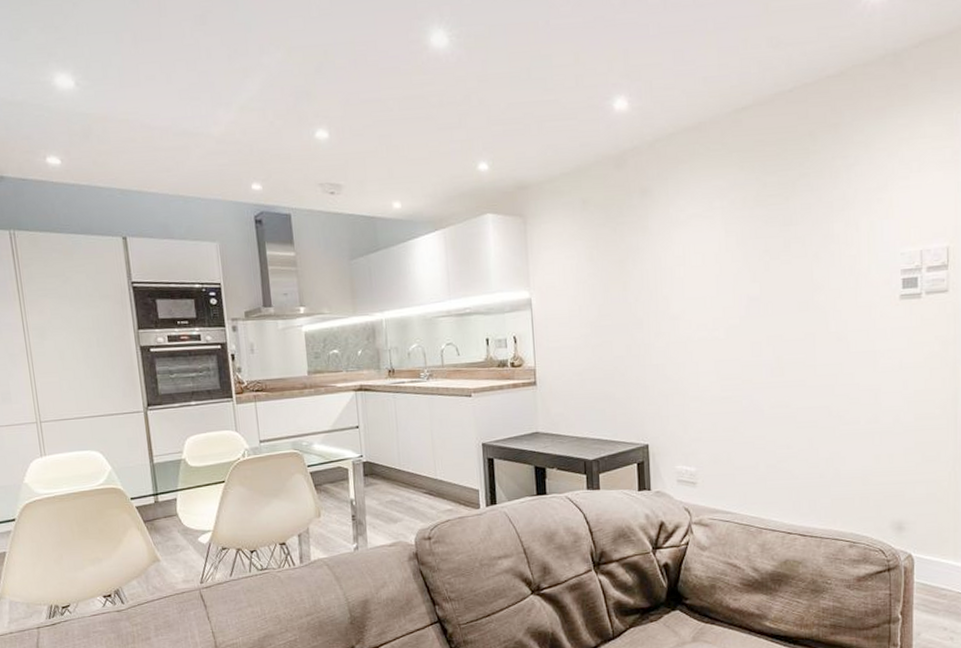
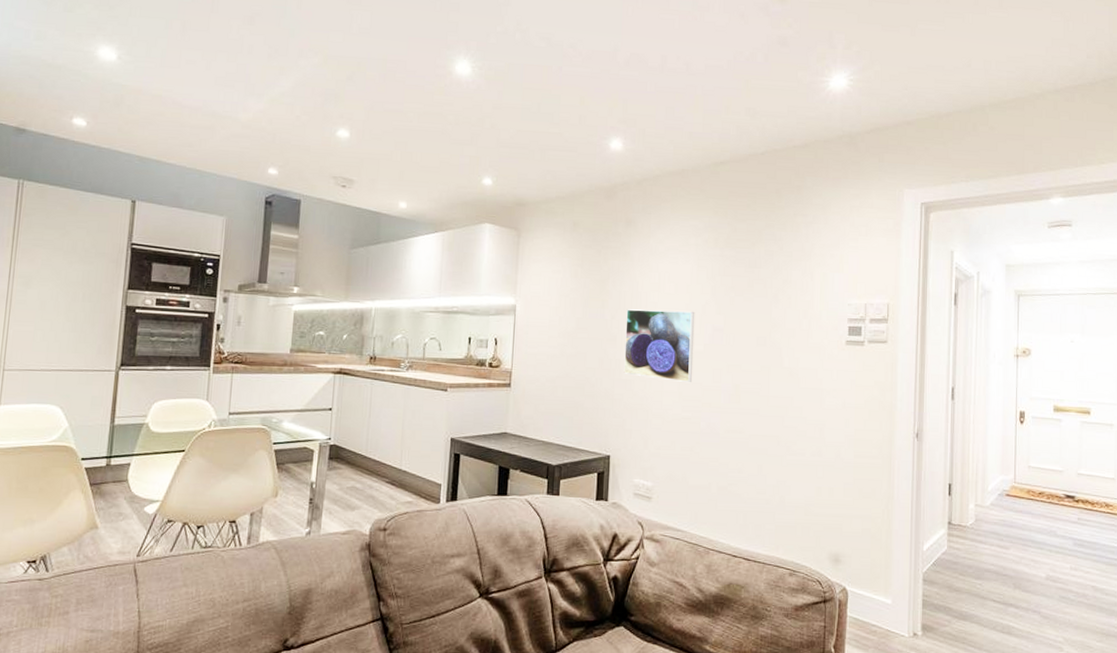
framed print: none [651,282,729,361] -> present [624,309,695,383]

